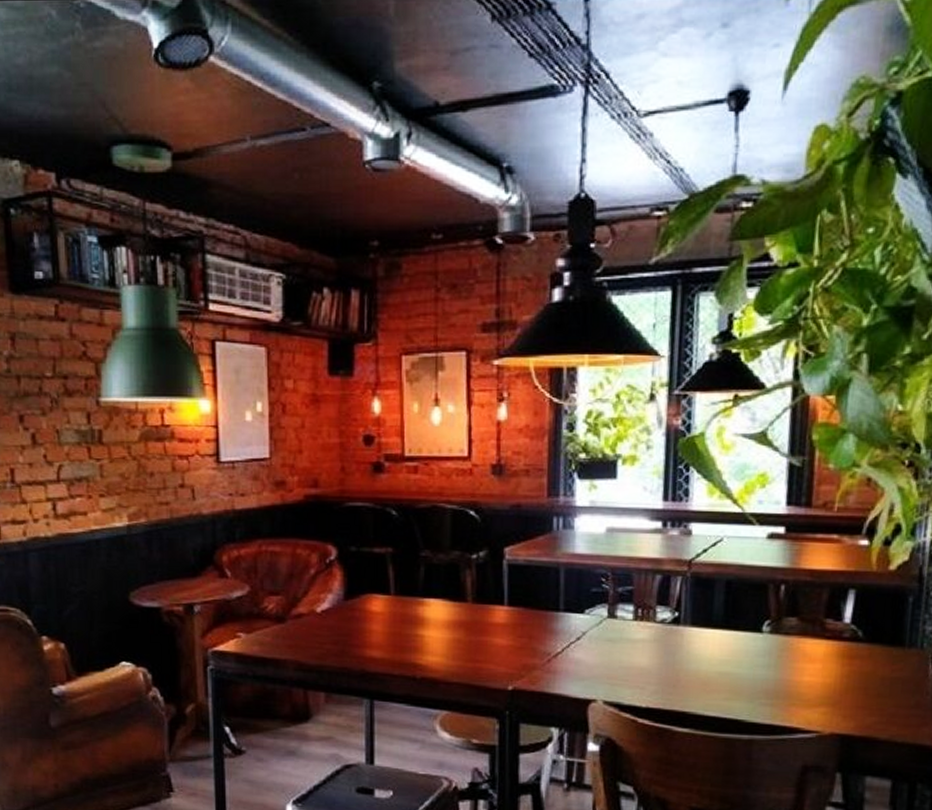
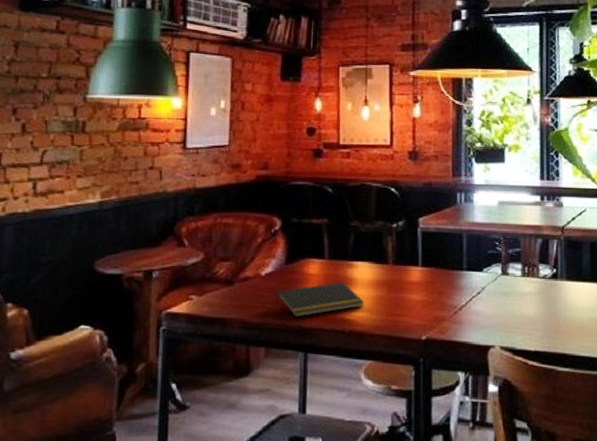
notepad: none [334,622,439,660] -> present [275,282,365,317]

